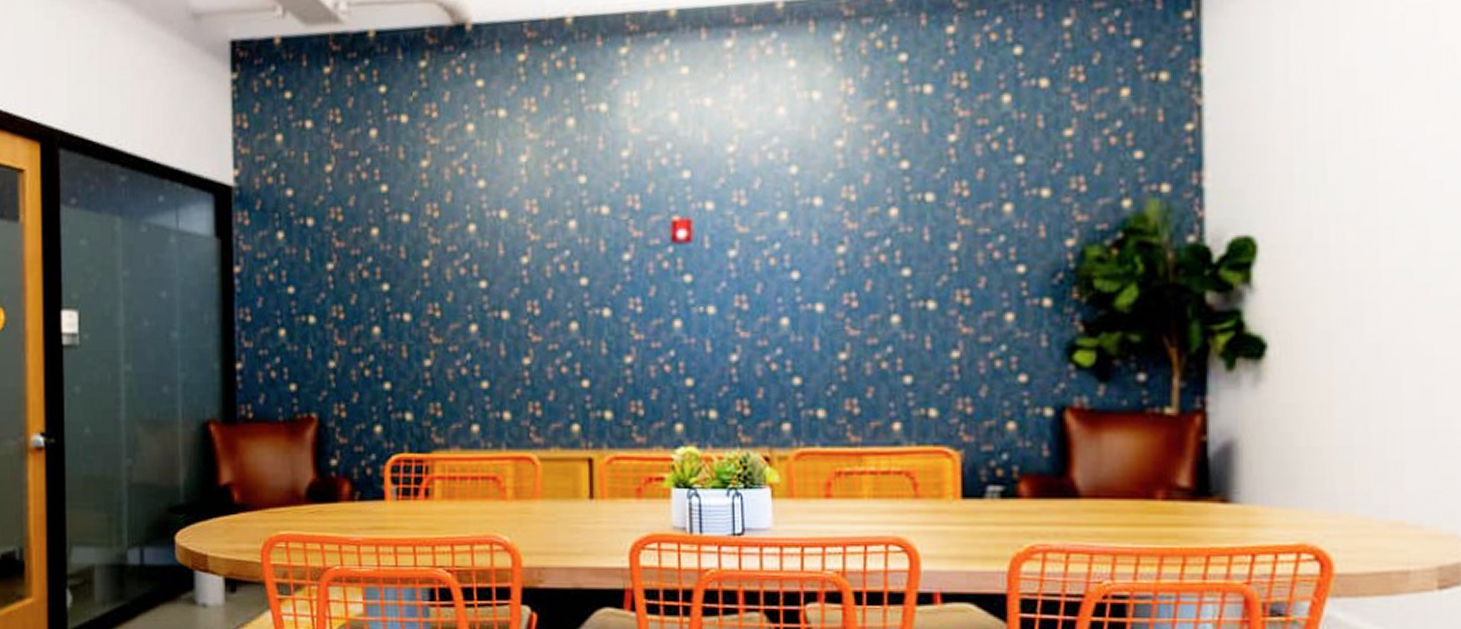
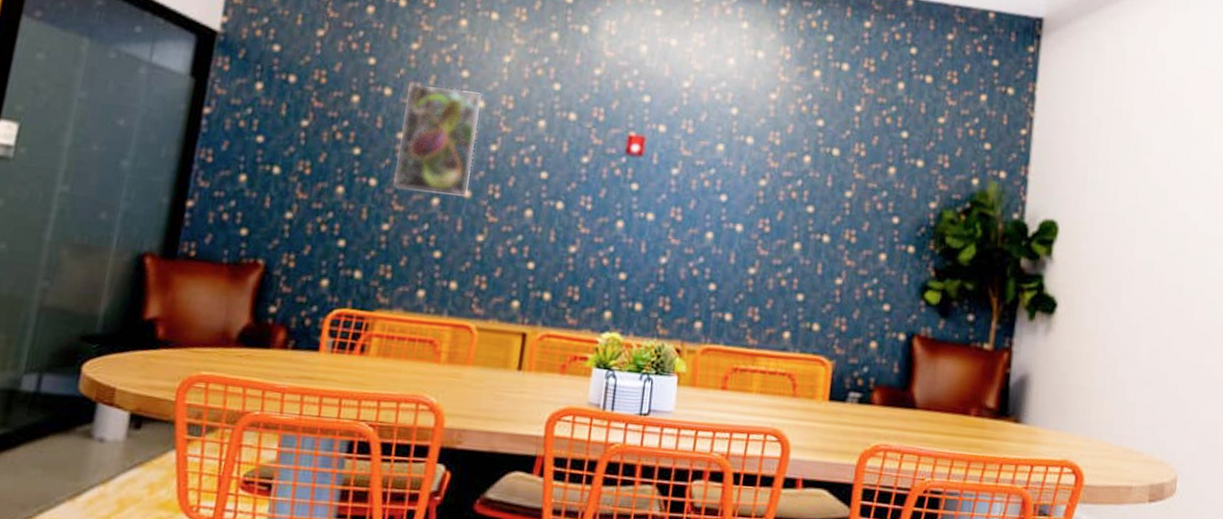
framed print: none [425,200,506,322] -> present [392,84,483,197]

